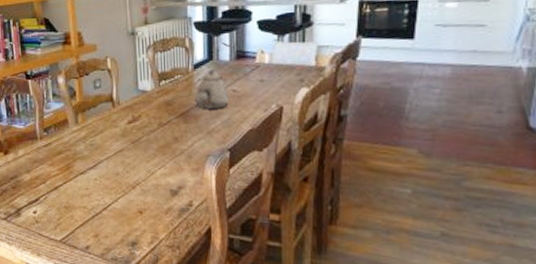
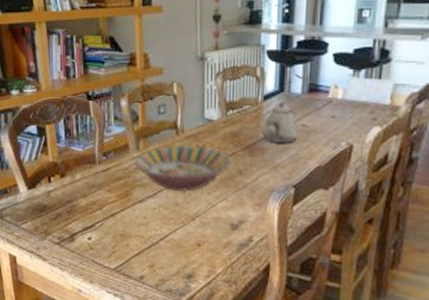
serving bowl: none [74,116,167,161] -> present [134,145,232,192]

